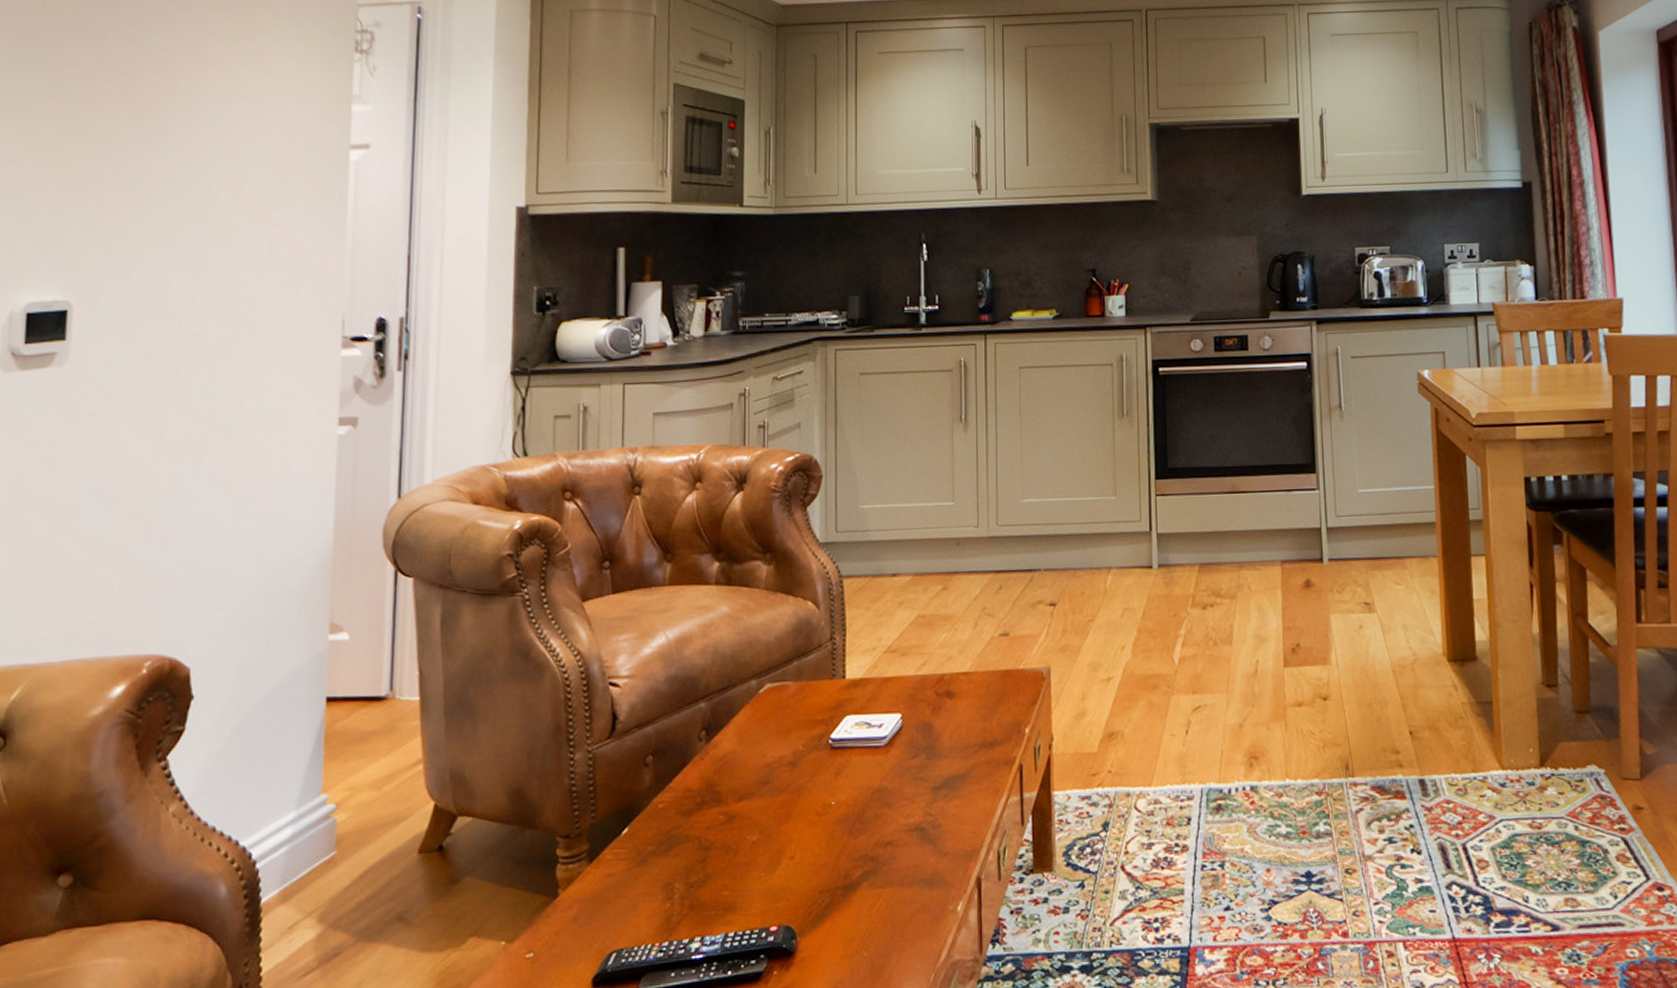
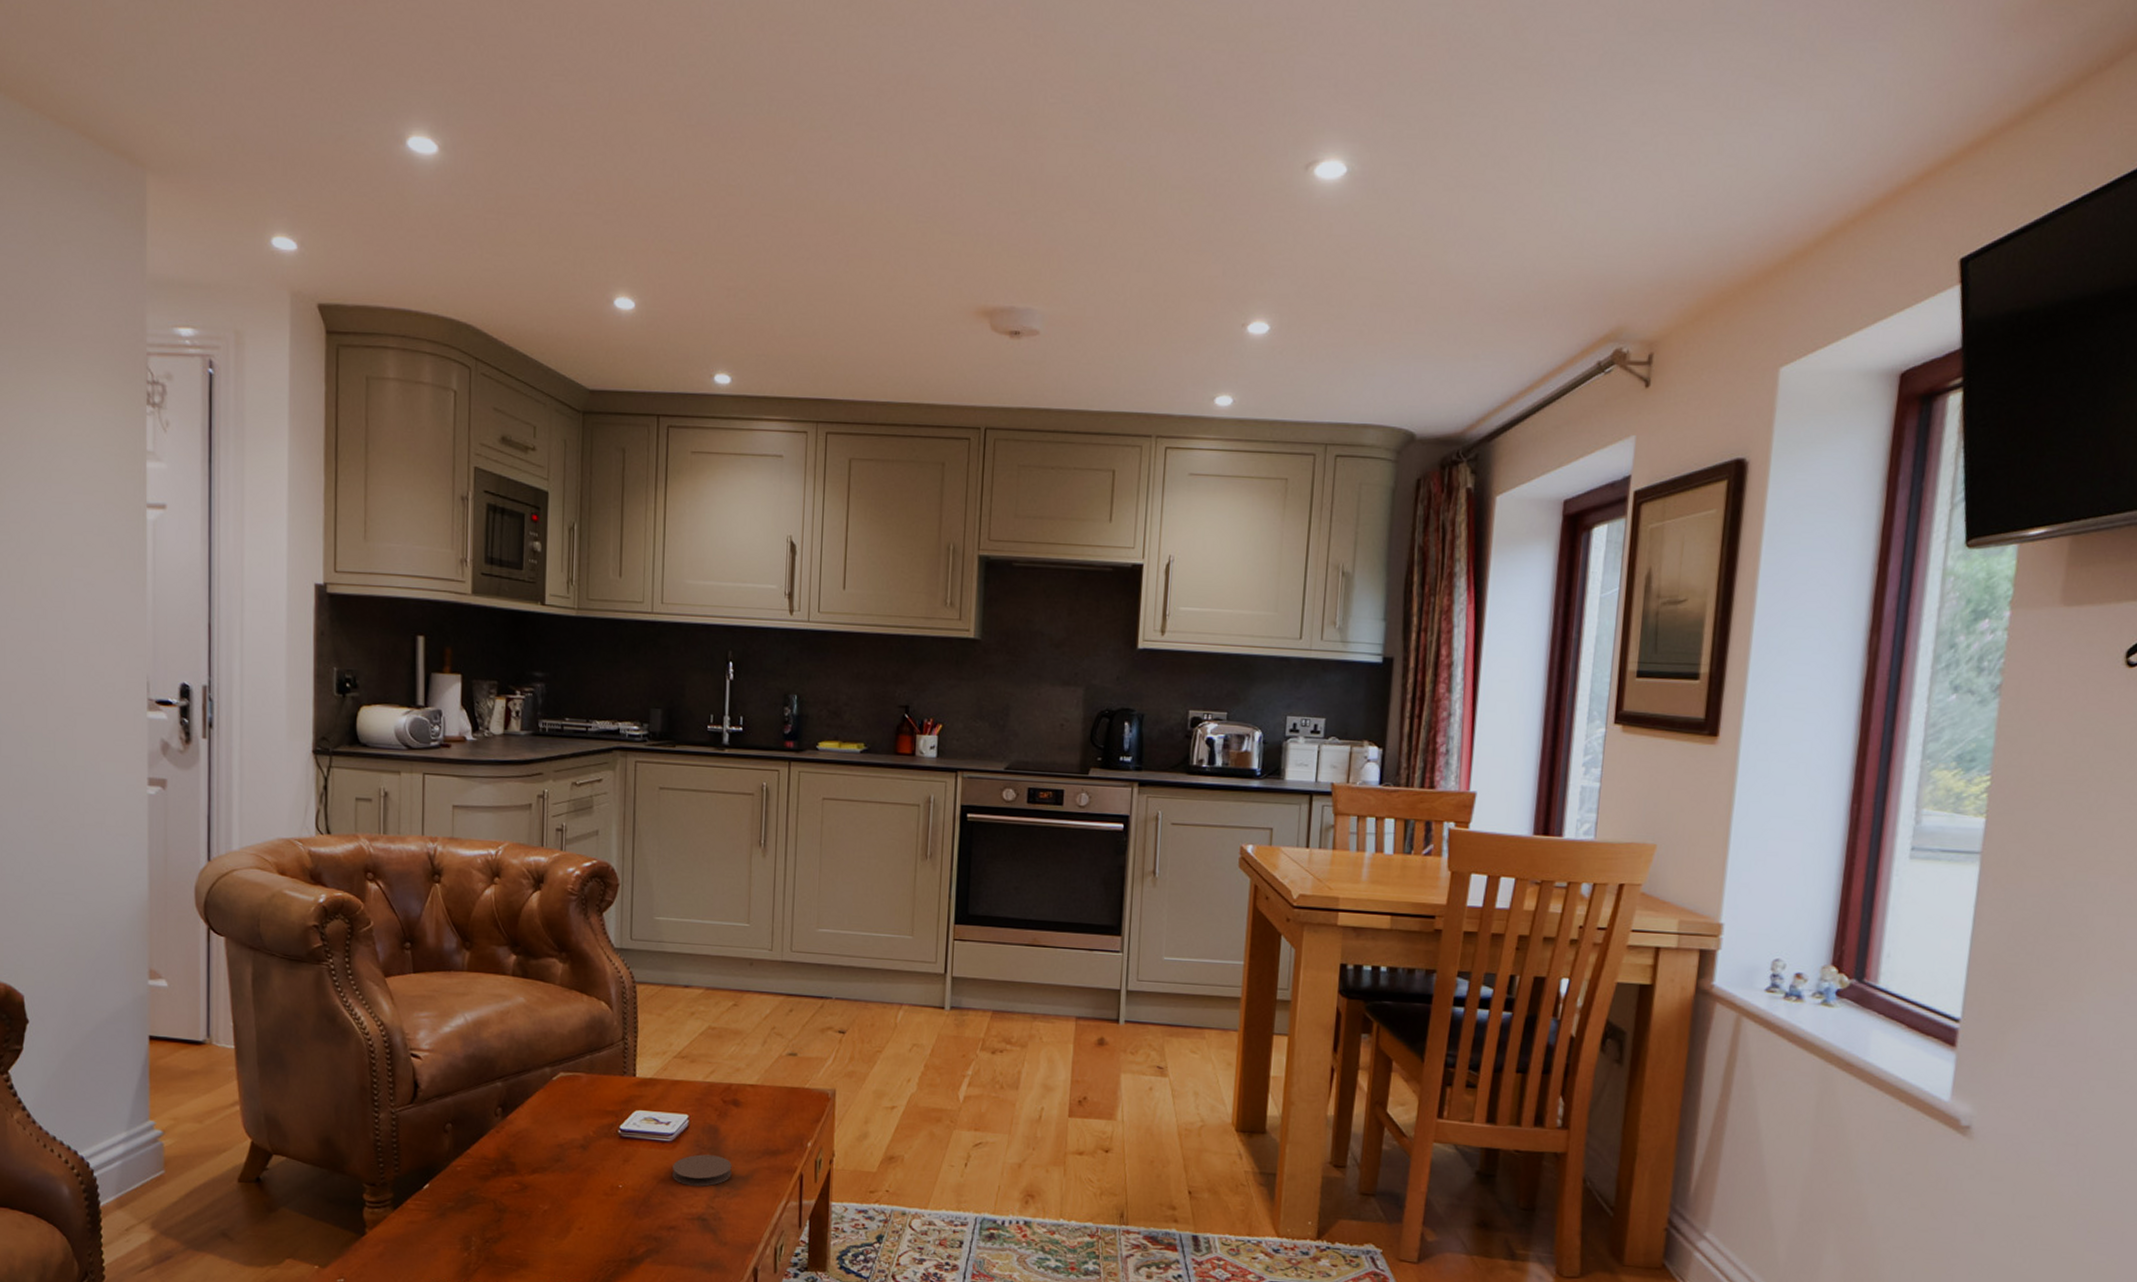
coaster: none [887,755,949,793] -> present [672,1154,732,1187]

